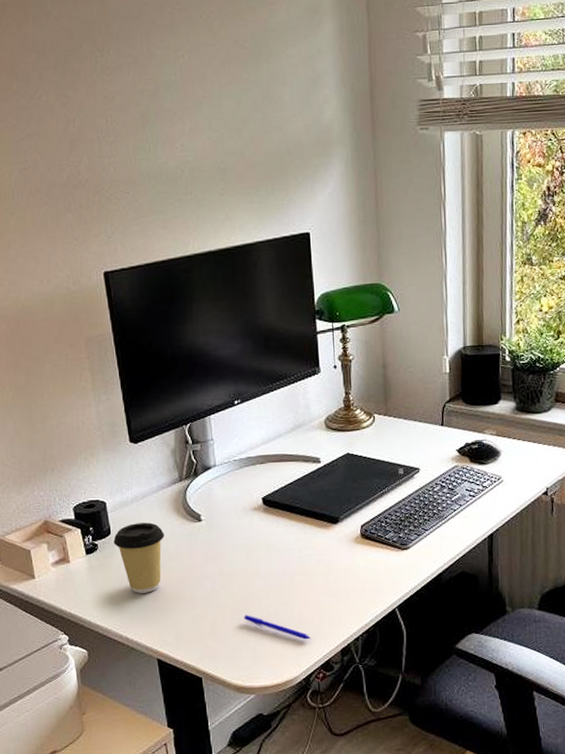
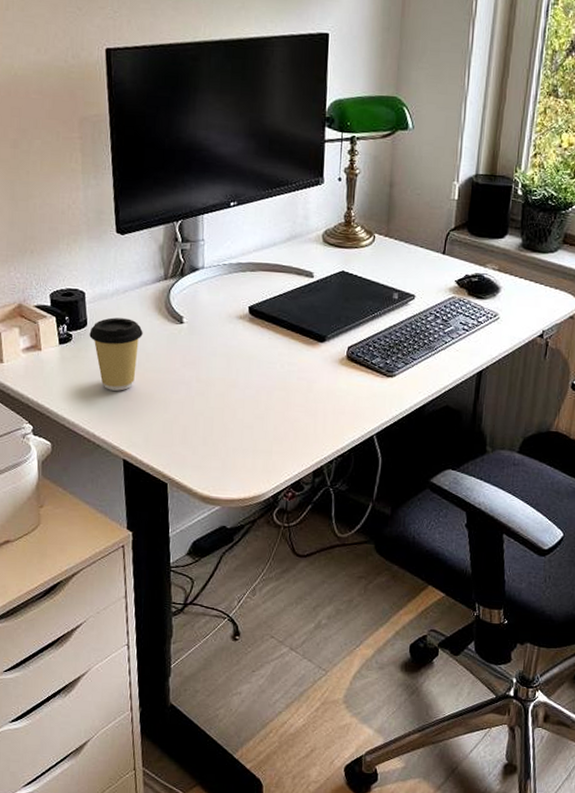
pen: present [244,615,311,640] -> none [217,425,284,457]

